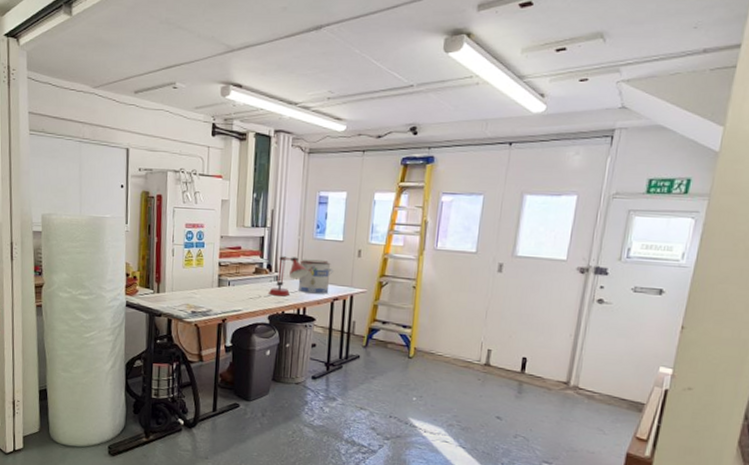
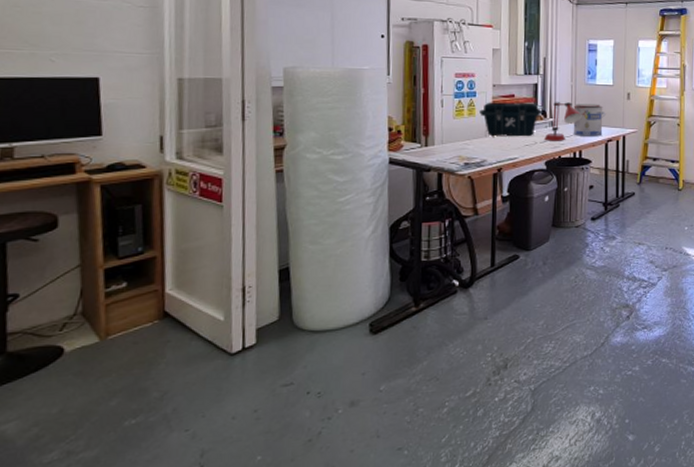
toolbox: none [207,253,268,290] -> present [480,102,543,137]

